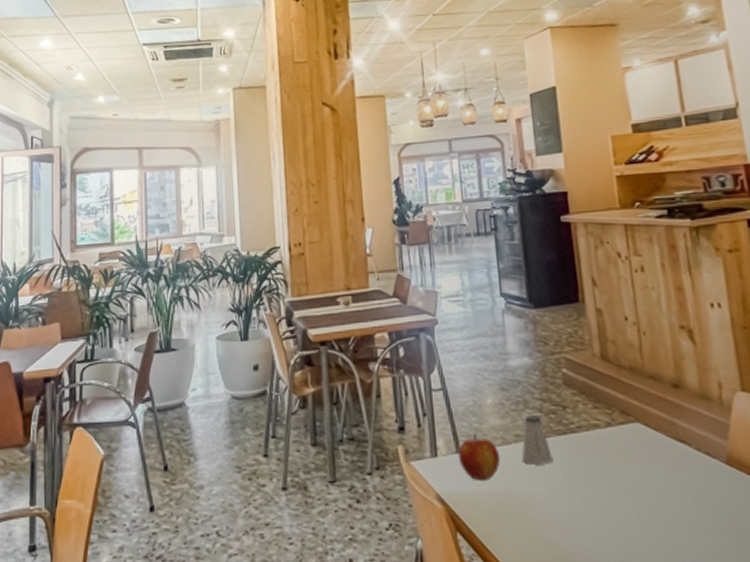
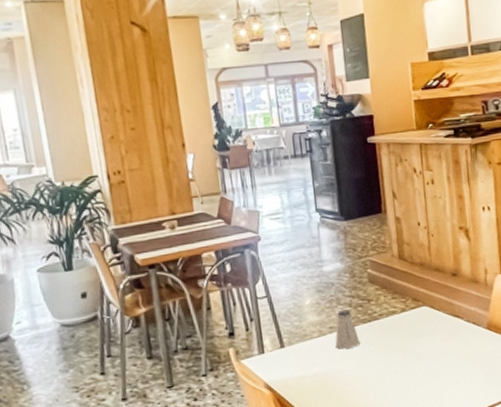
apple: present [457,434,500,481] -> none [282,330,318,368]

